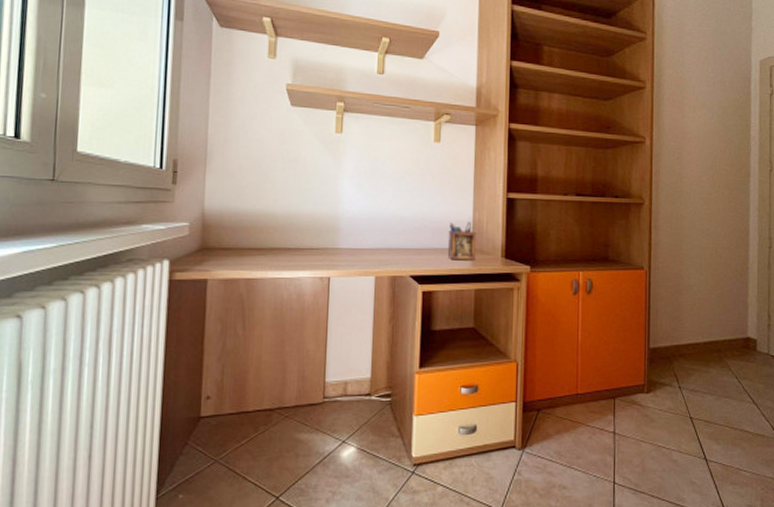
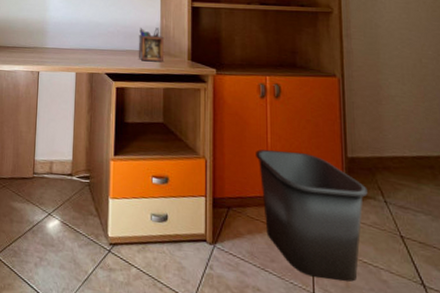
waste bin: none [566,347,665,467] -> present [256,149,368,282]

